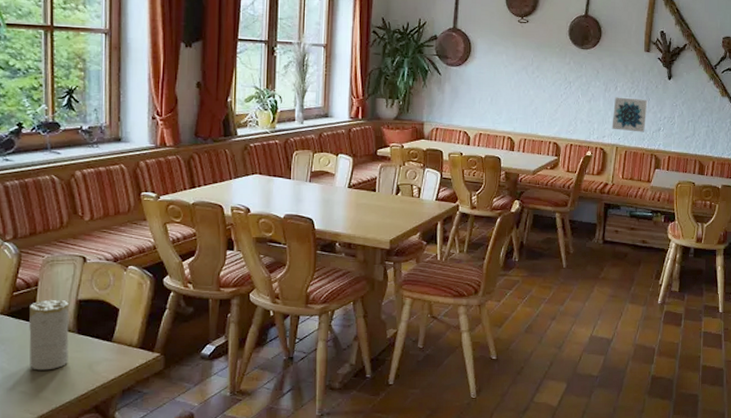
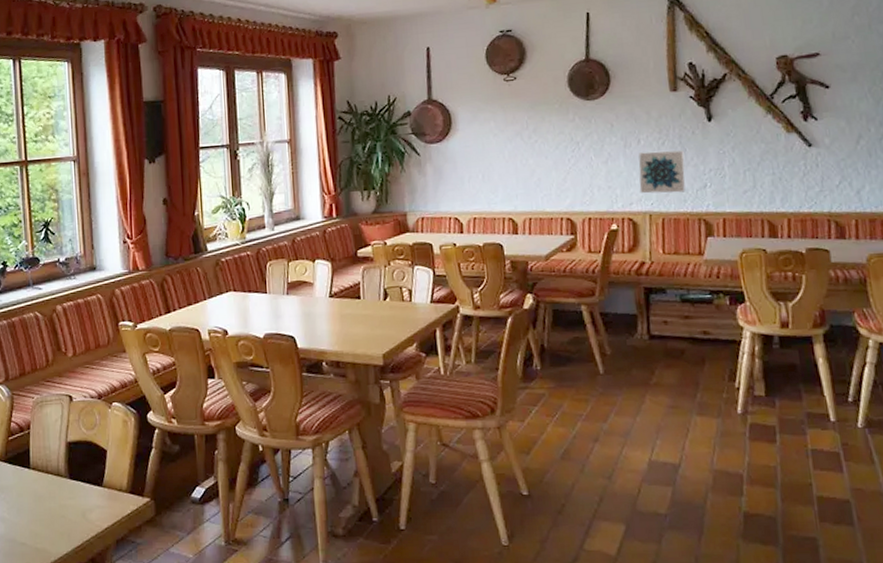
candle: present [29,299,69,371] -> none [24,442,63,520]

